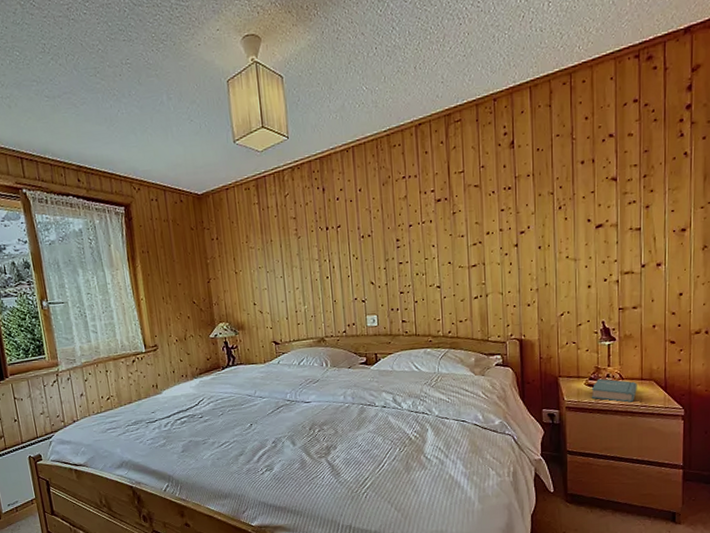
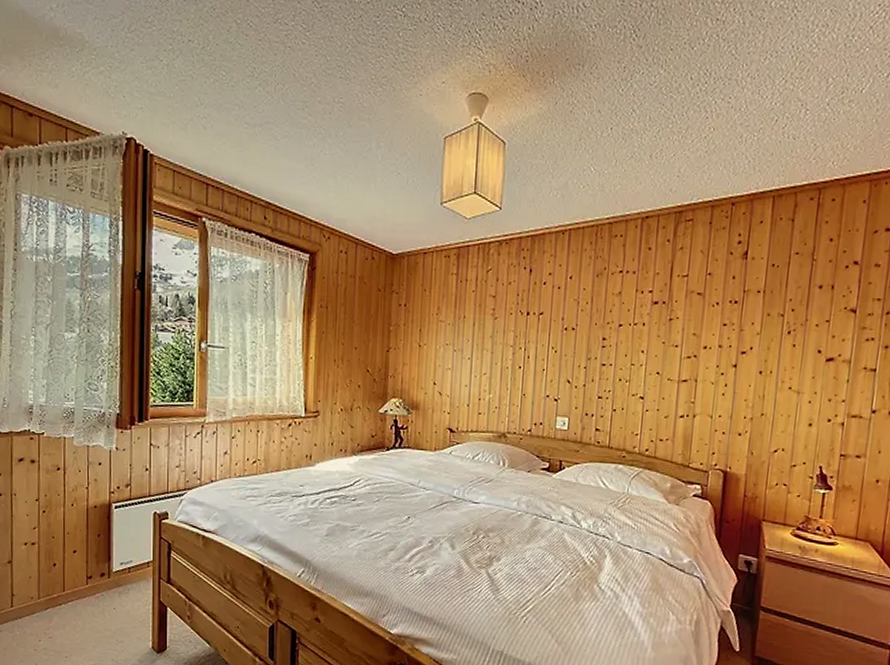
book: present [591,378,637,403] -> none [796,530,850,564]

